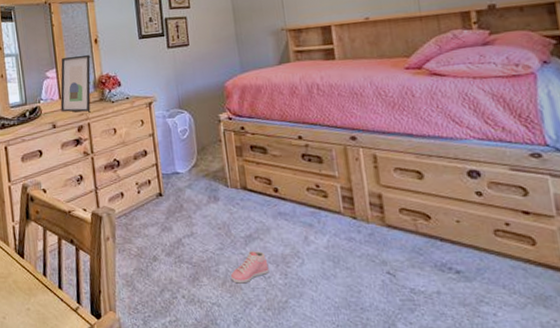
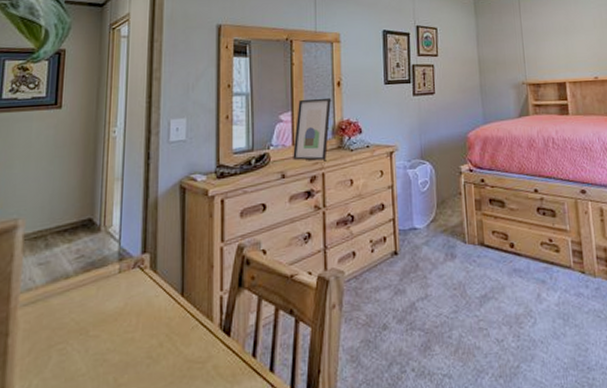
sneaker: present [230,250,269,284] -> none [463,311,503,350]

